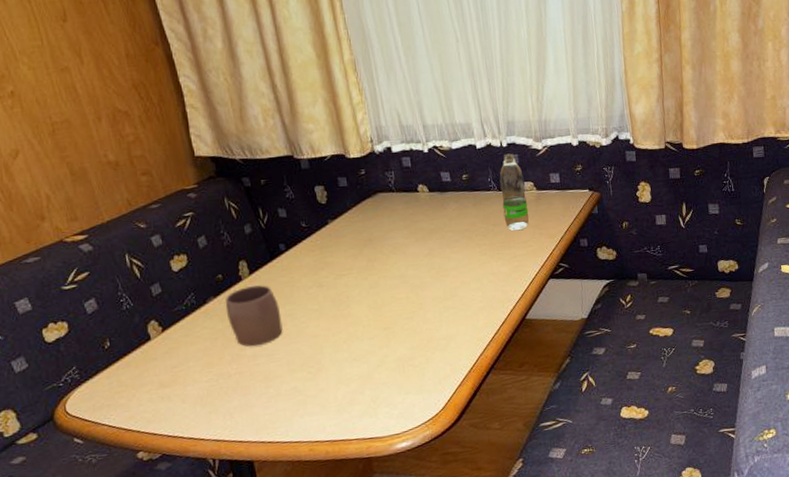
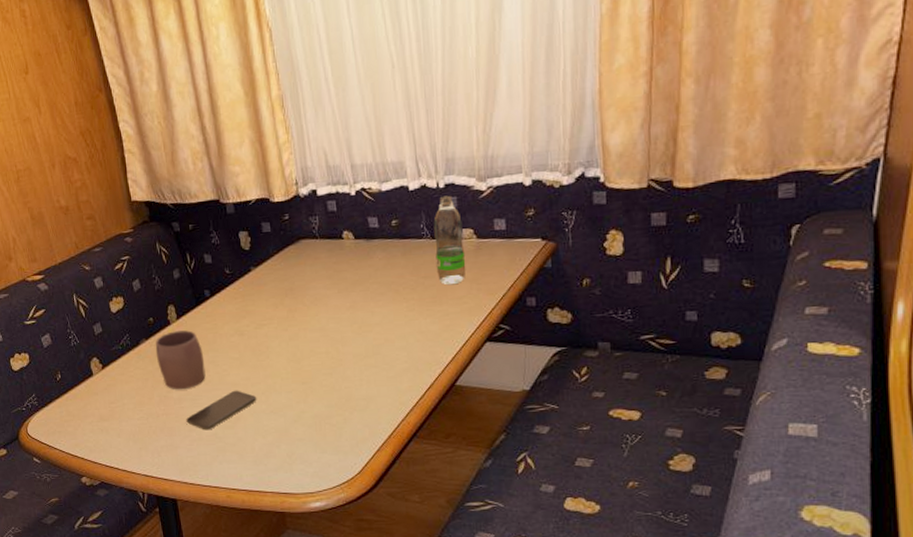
smartphone: none [262,341,339,385] -> present [186,390,257,430]

